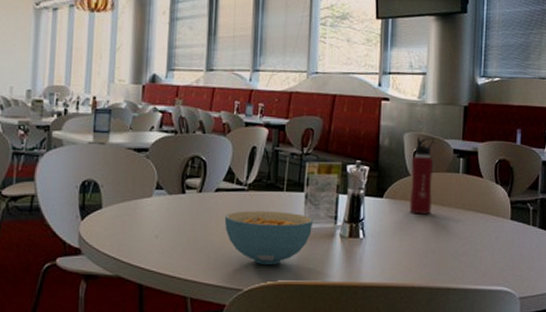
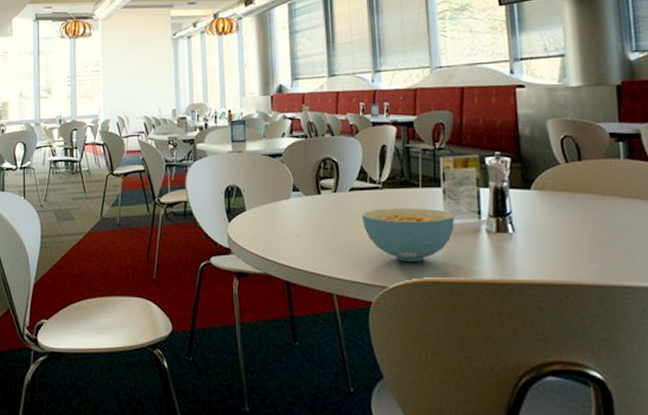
water bottle: present [409,137,434,215] -> none [559,122,591,206]

